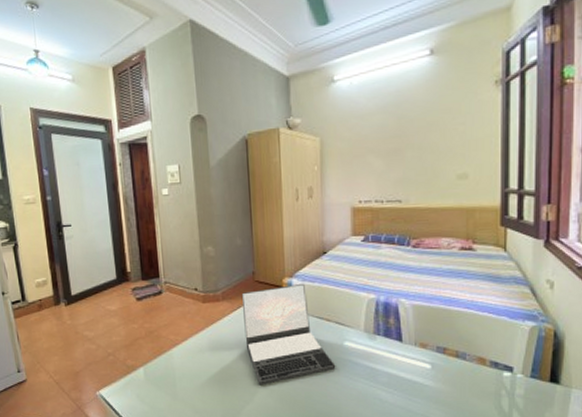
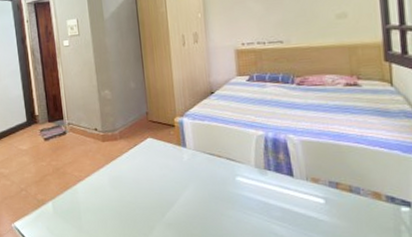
laptop: present [241,283,336,386] -> none [136,122,230,219]

